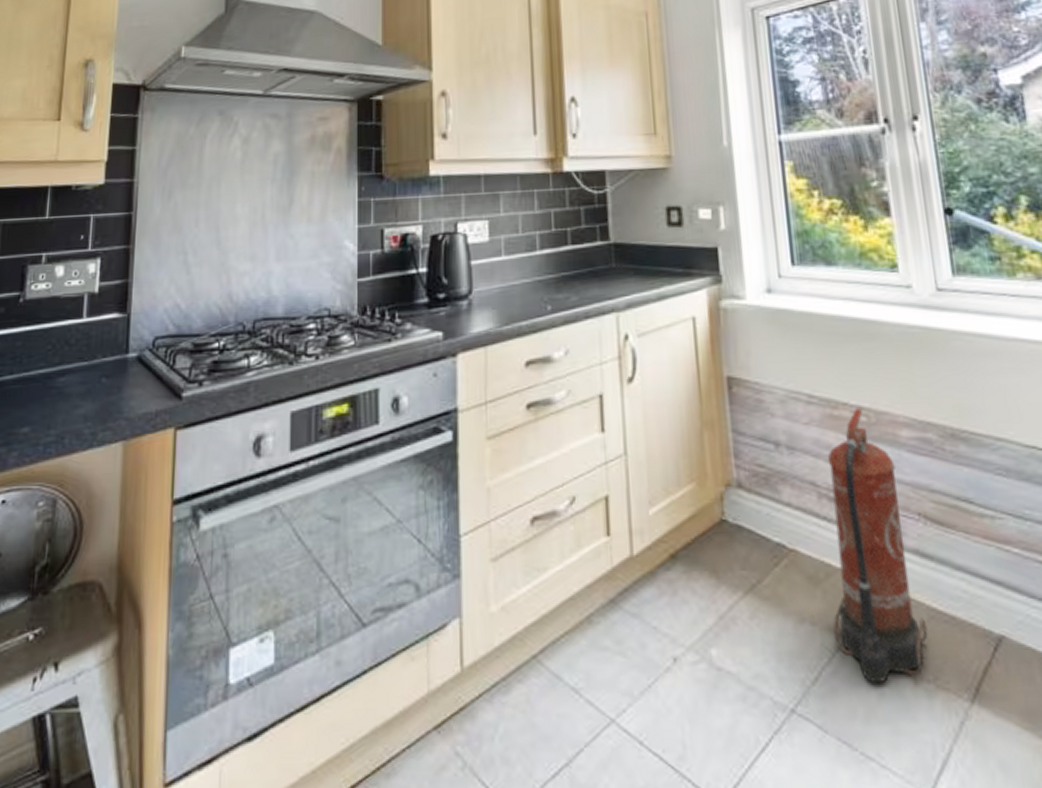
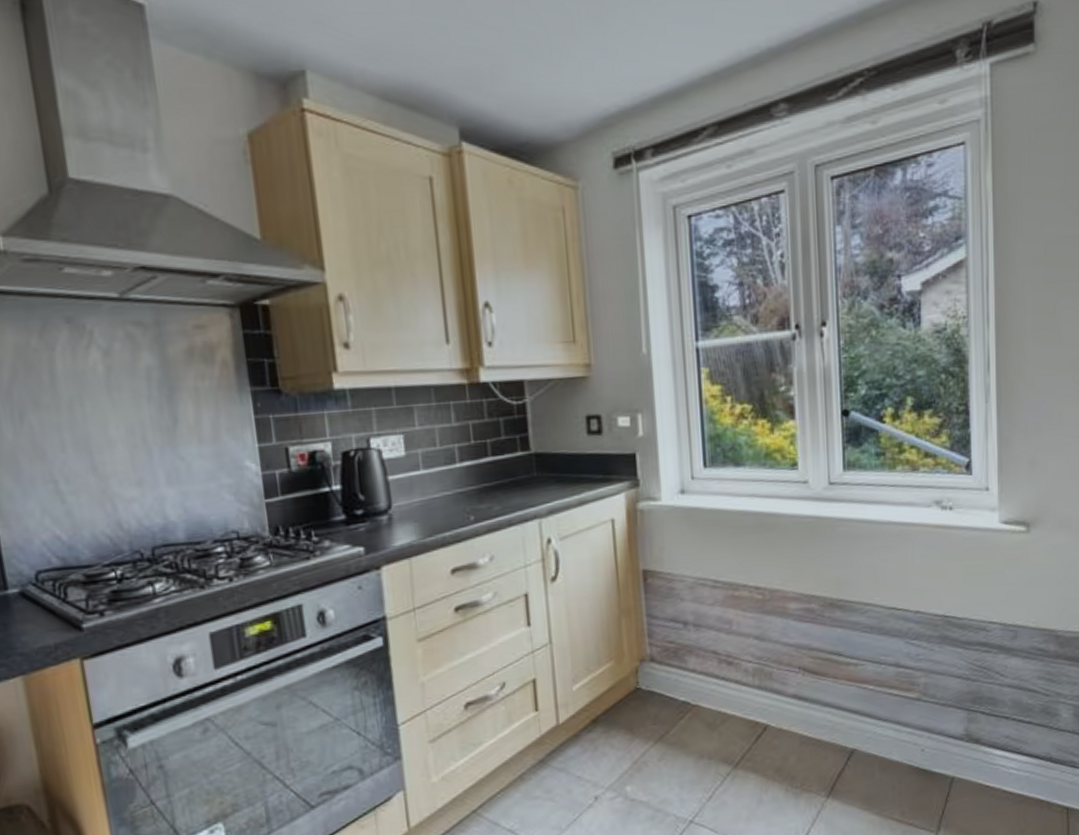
fire extinguisher: present [827,408,928,684] -> none [726,588,799,794]

